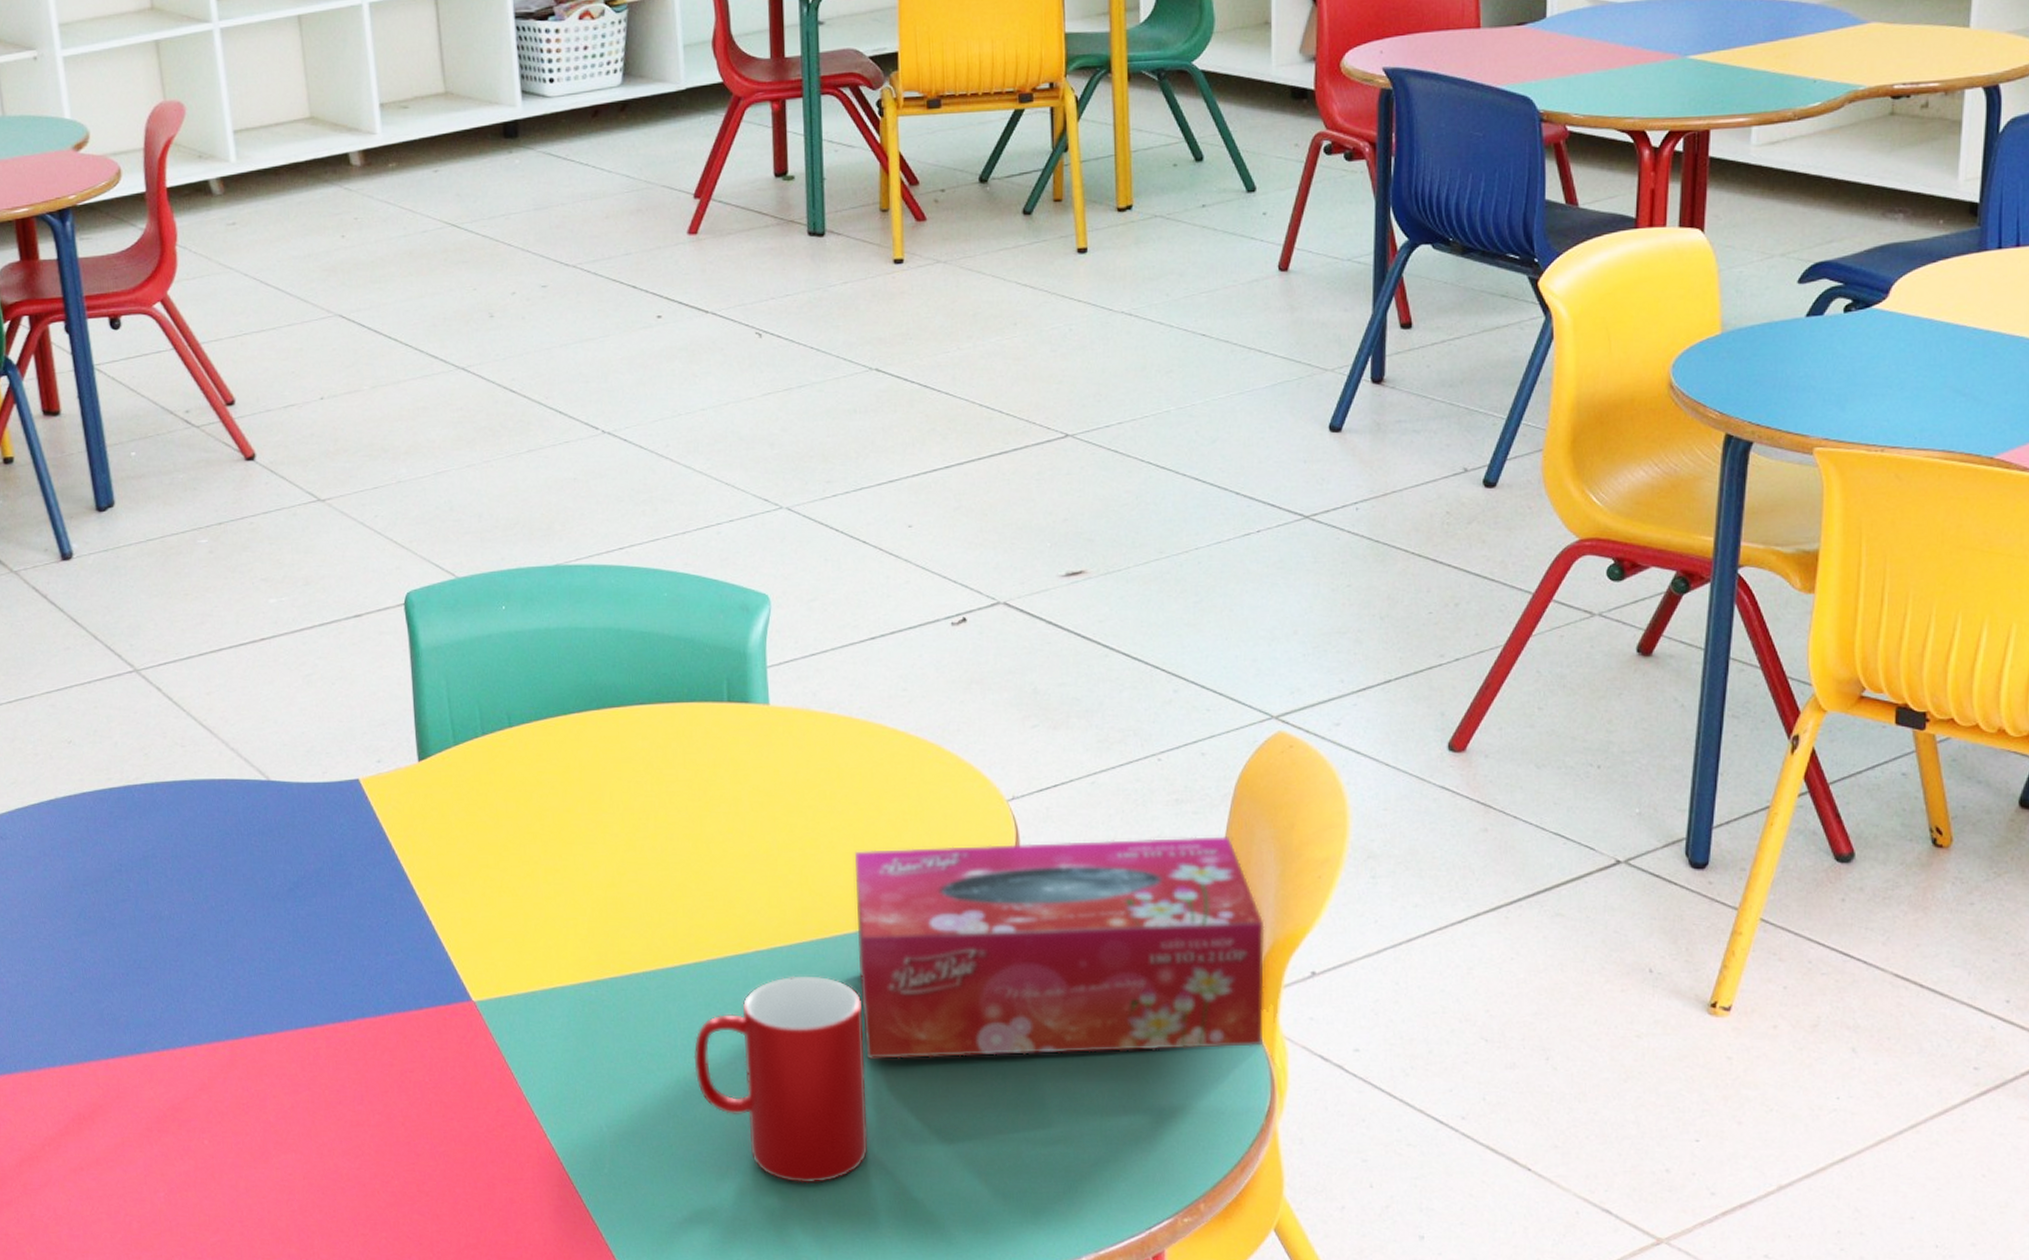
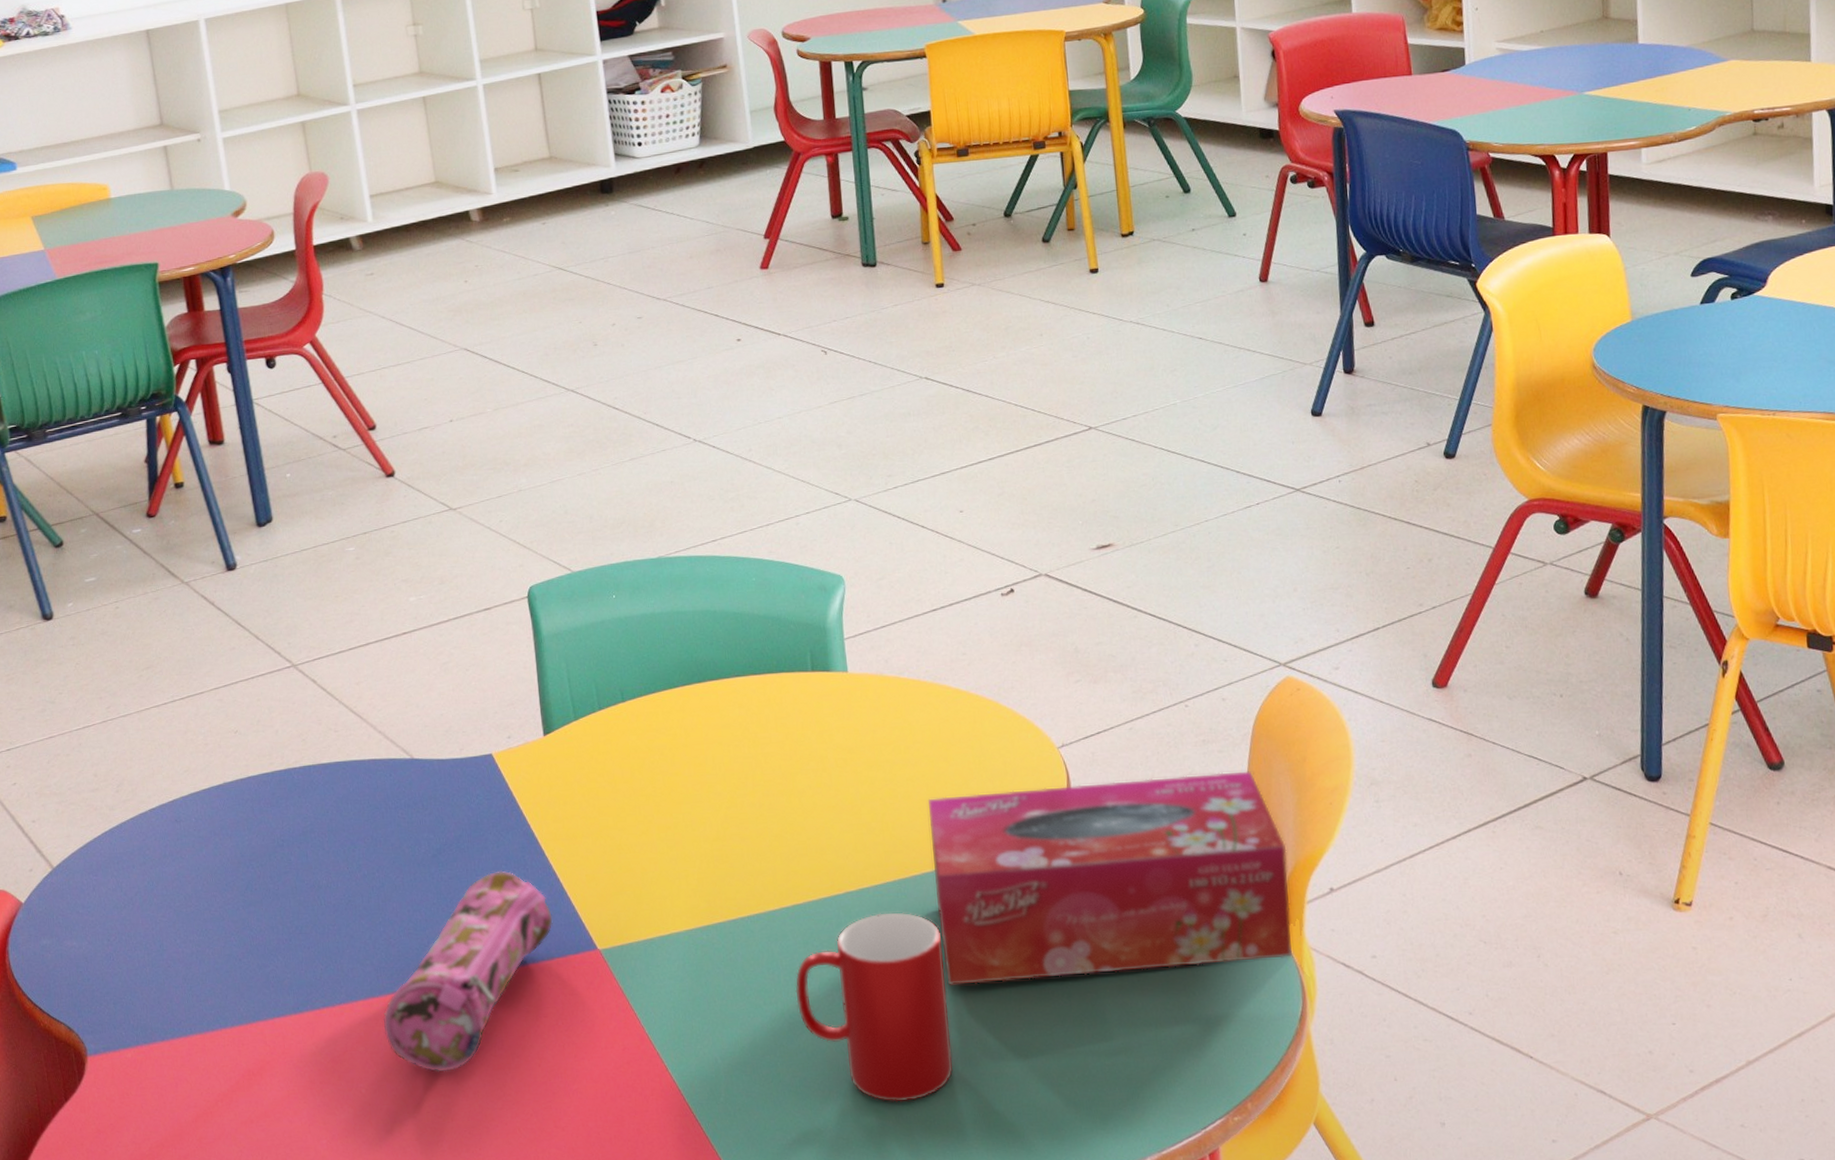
pencil case: none [229,909,423,1126] -> present [383,870,553,1072]

